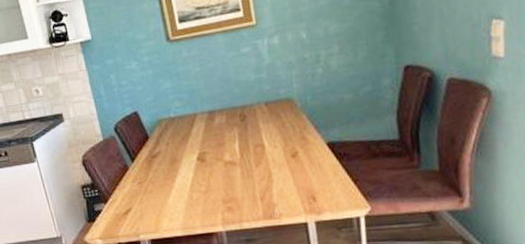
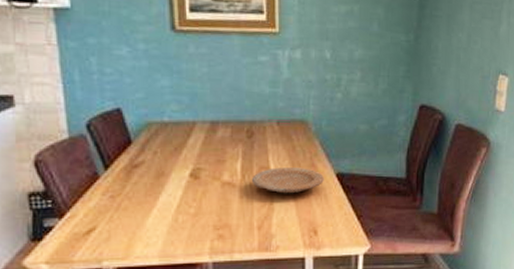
plate: none [249,141,316,167] -> present [251,167,324,194]

